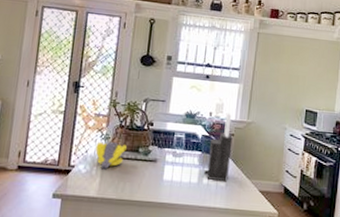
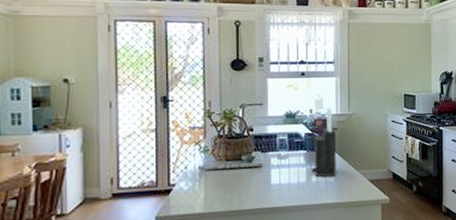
banana bunch: present [95,141,127,170] -> none [195,154,228,184]

